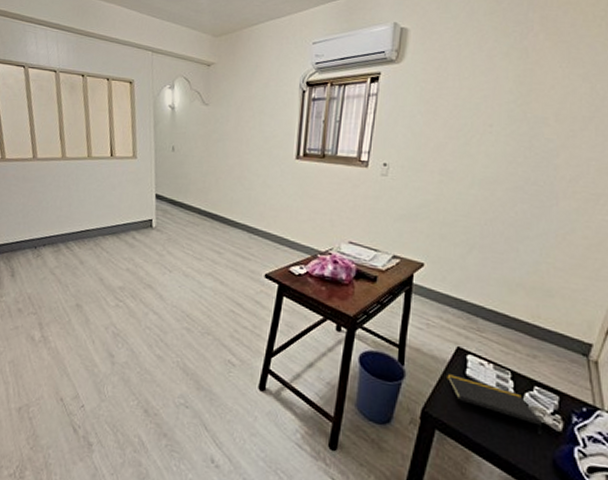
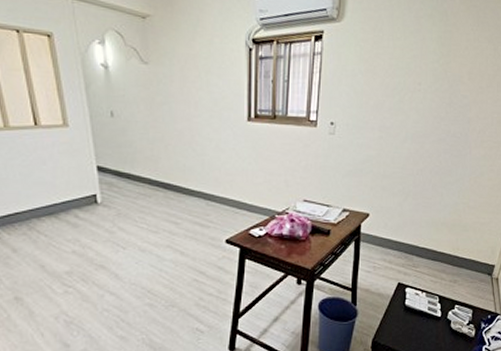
notepad: present [447,372,542,427] -> none [391,305,461,337]

